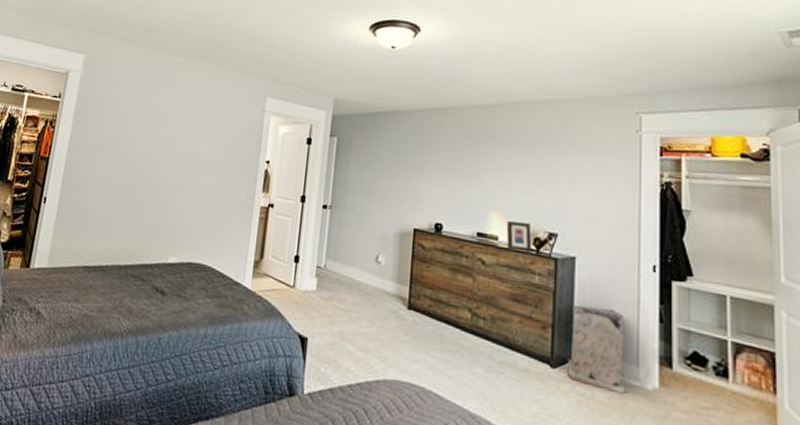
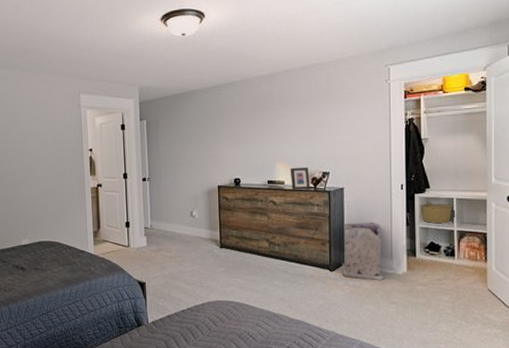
basket: none [681,293,725,329] -> present [422,201,452,224]

